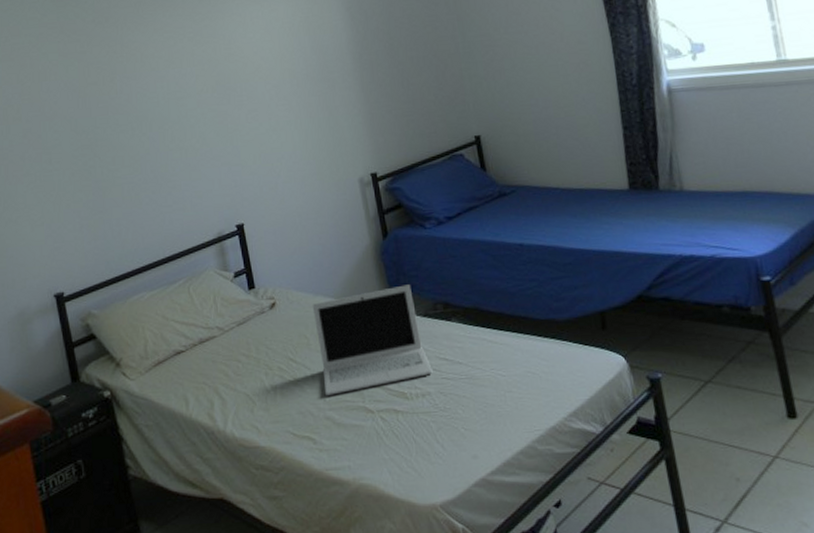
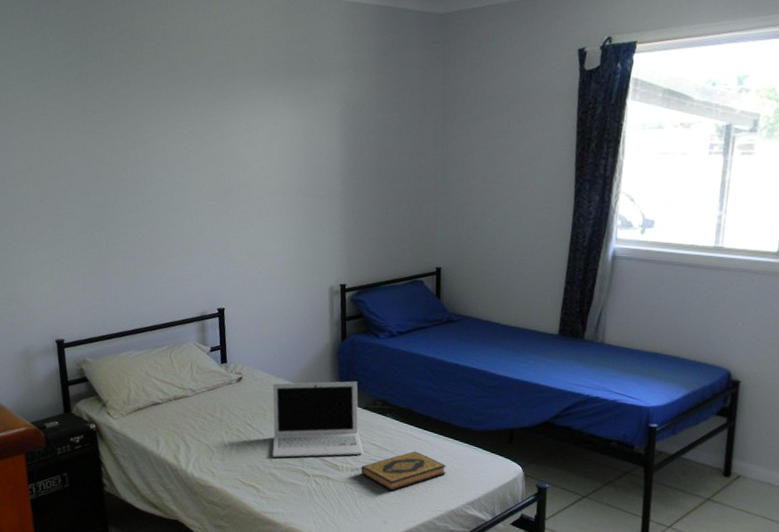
hardback book: none [433,358,536,415] -> present [361,451,447,491]

